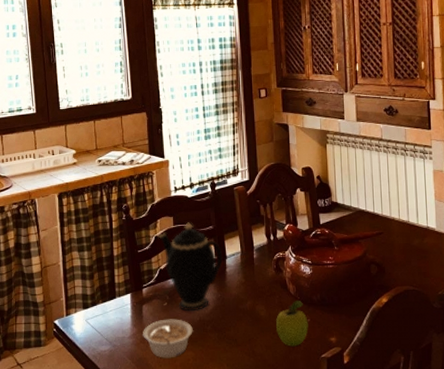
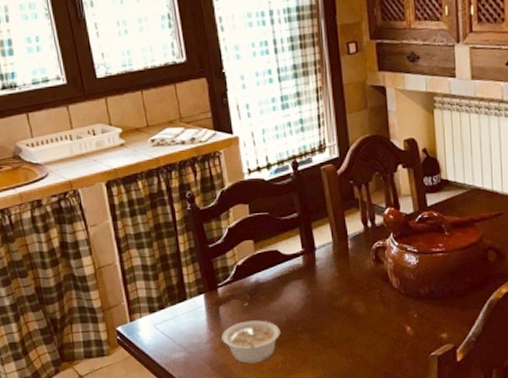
teapot: present [158,222,223,312] -> none [231,210,311,312]
fruit: present [276,301,308,347] -> none [377,295,415,345]

